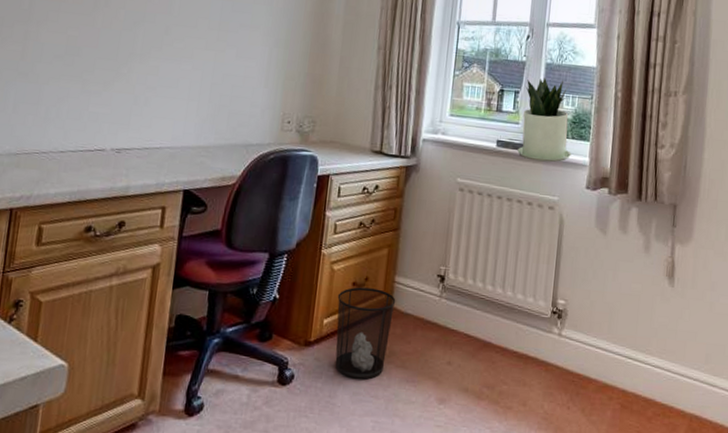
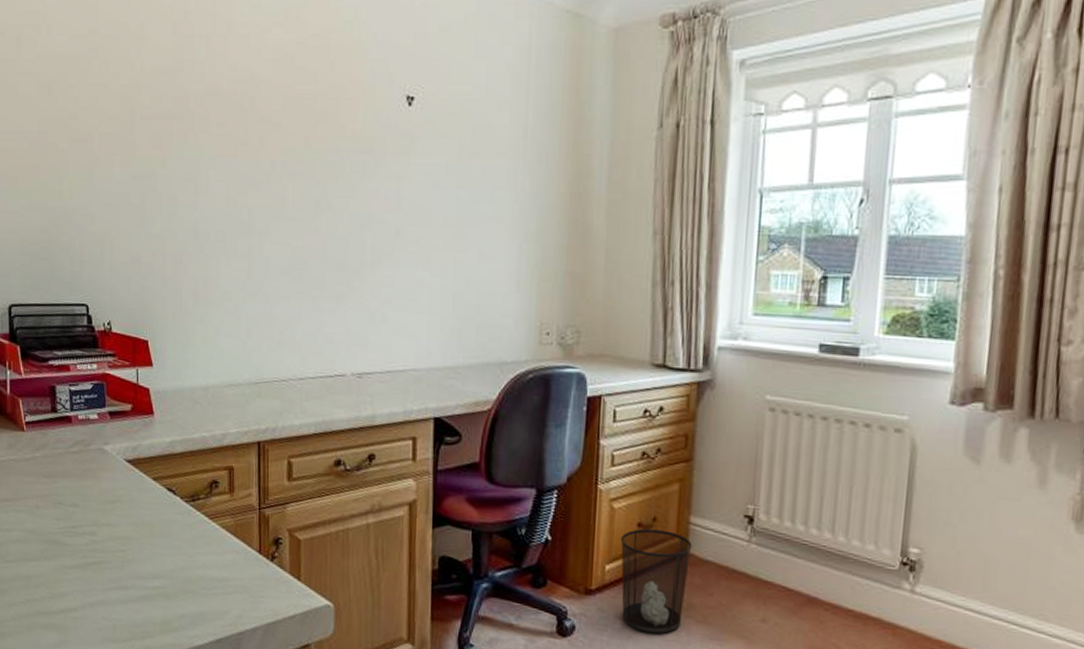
planter: present [517,78,571,163] -> none [849,256,928,371]

